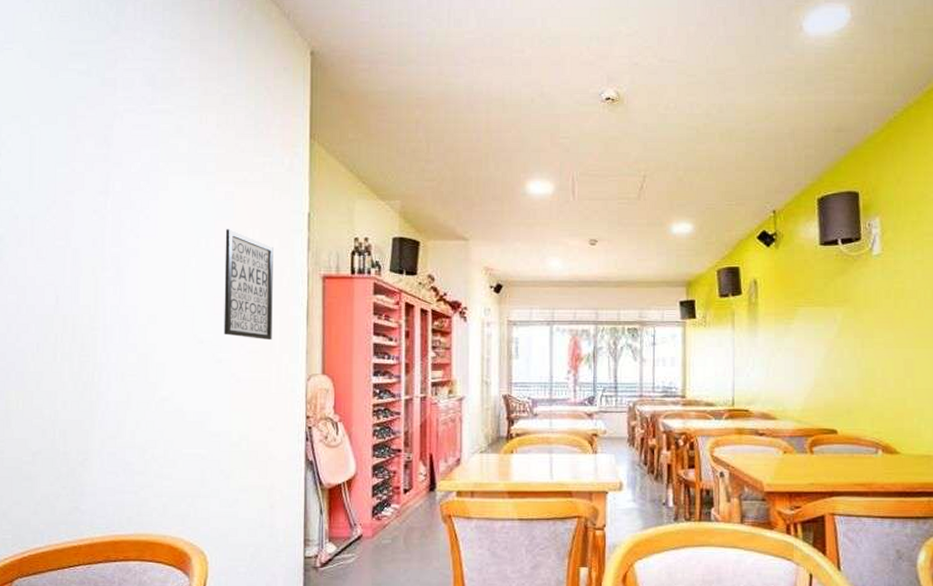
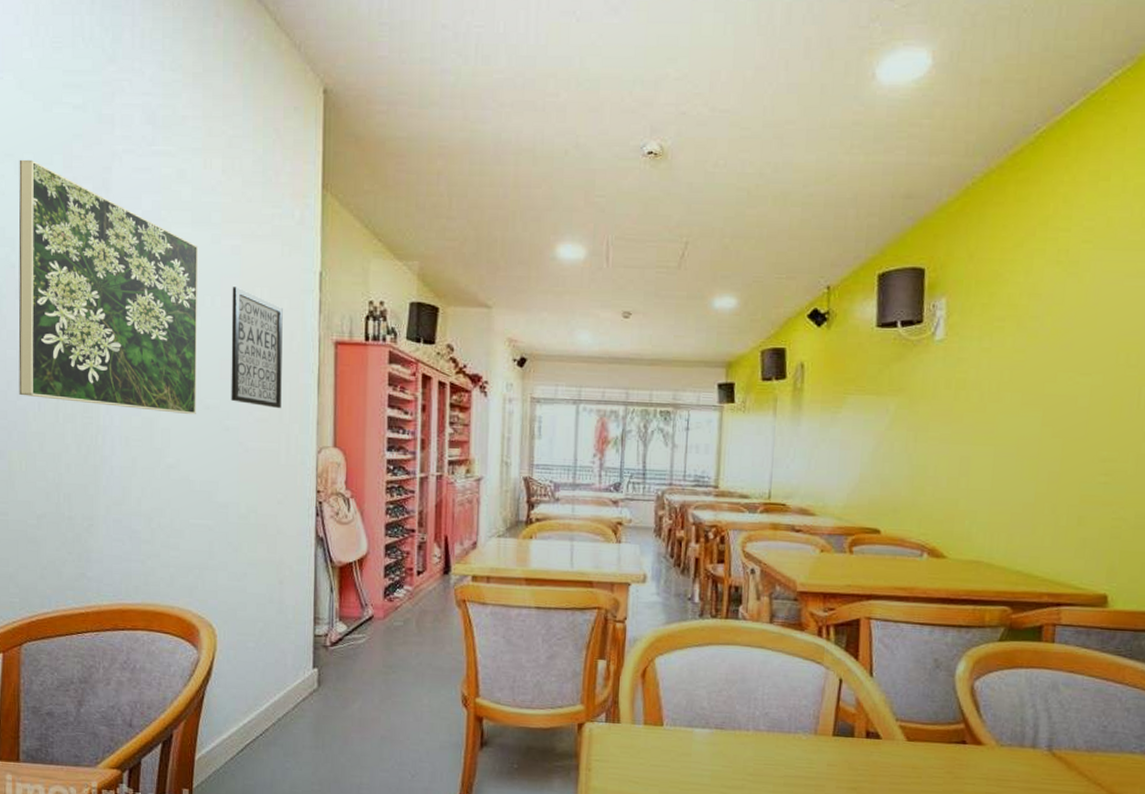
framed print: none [18,120,194,349] -> present [18,159,199,414]

